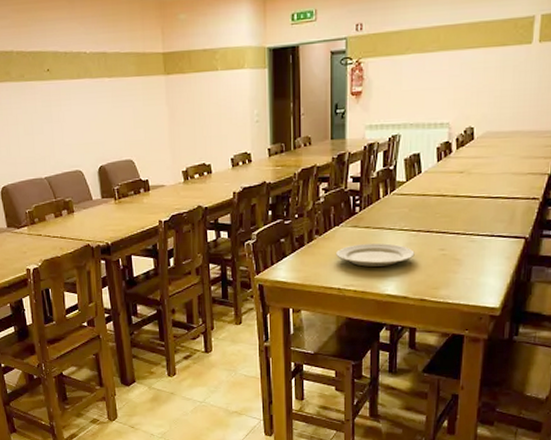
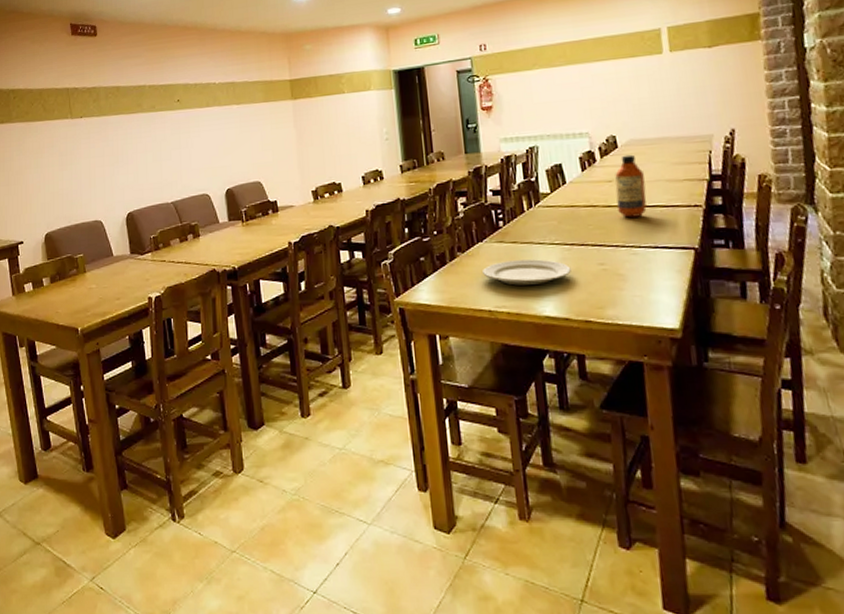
bottle: none [465,147,493,208] -> present [614,154,647,218]

